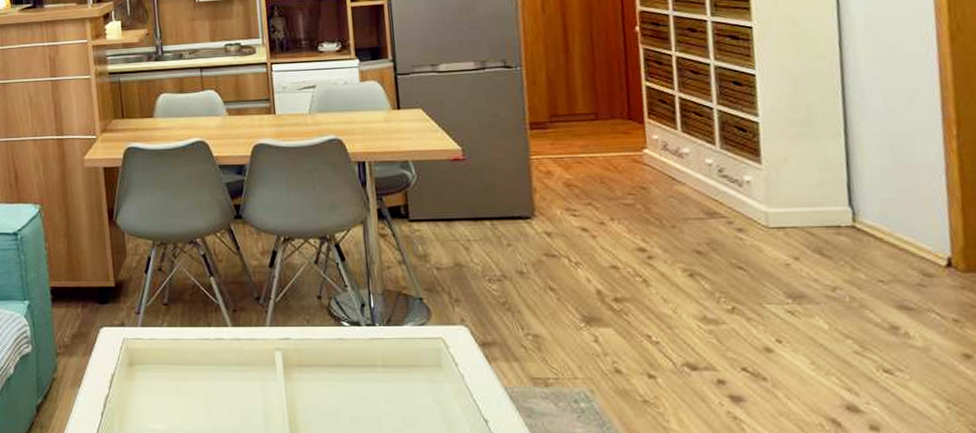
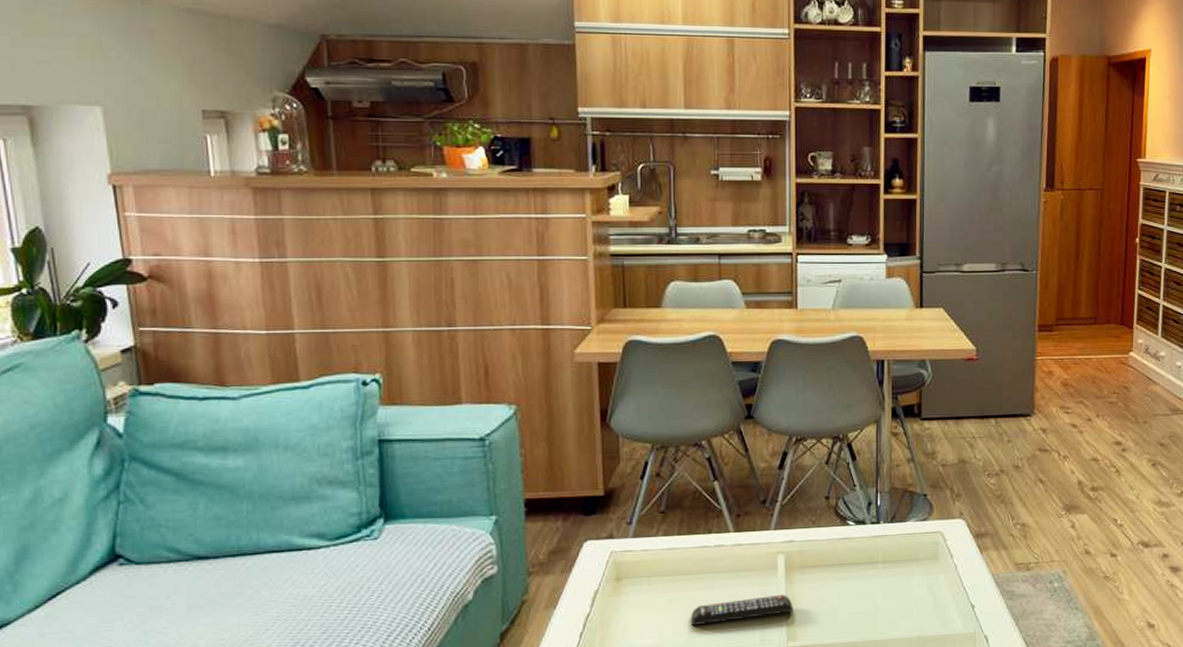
remote control: none [197,392,295,416] -> present [691,595,794,627]

